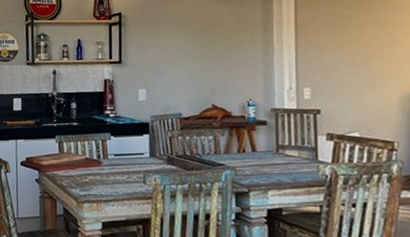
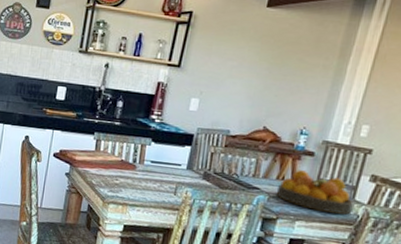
fruit bowl: none [240,140,320,177] -> present [276,170,354,215]

